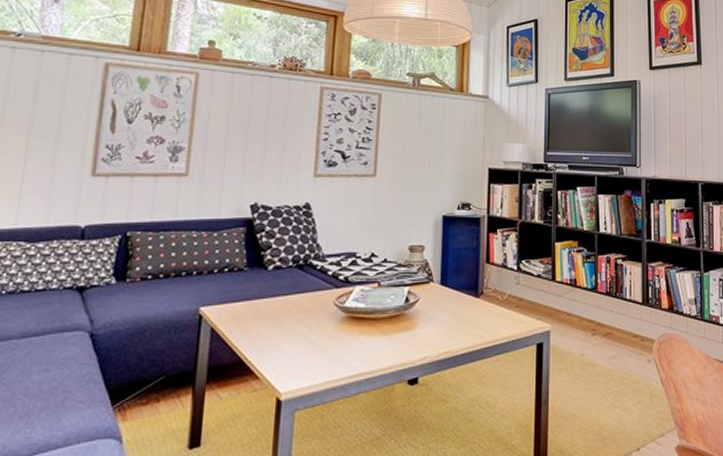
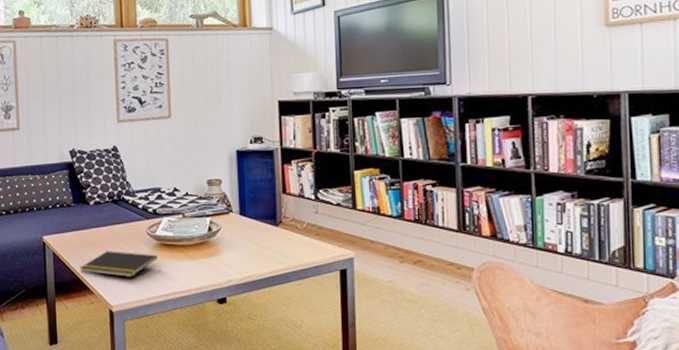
notepad: none [245,325,344,357] -> present [80,251,158,277]

